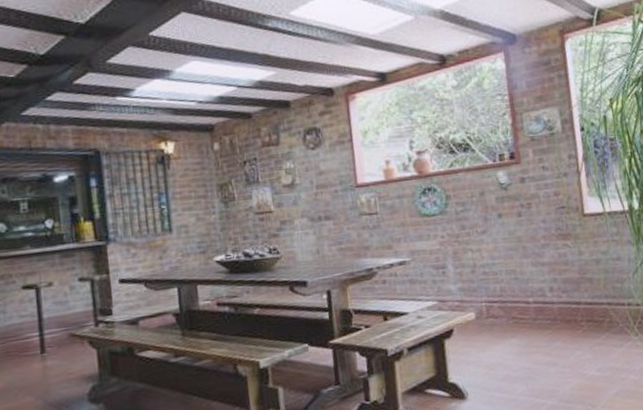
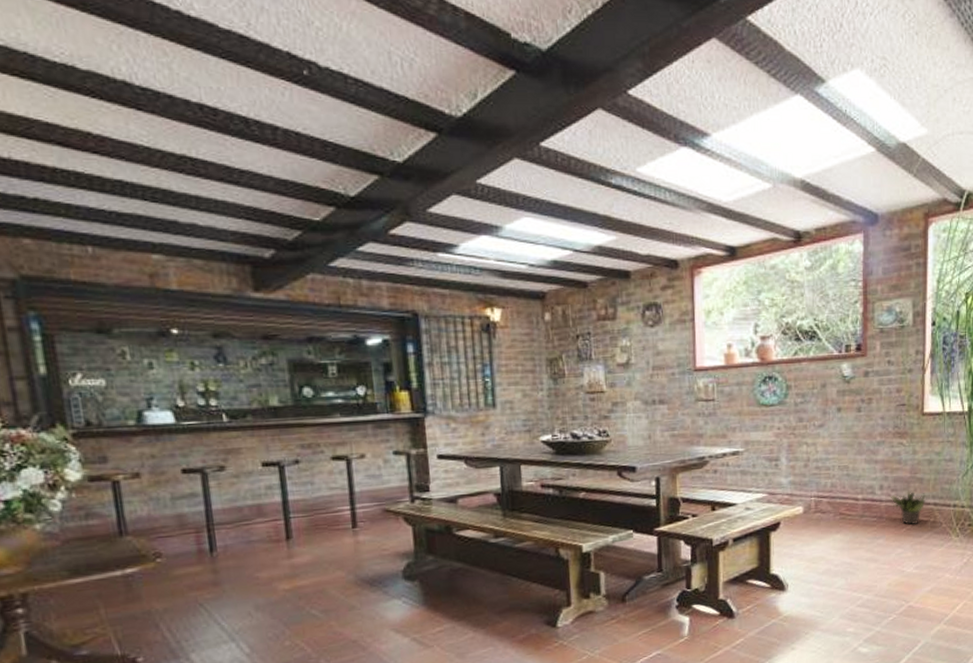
potted plant: none [561,291,599,326] -> present [890,491,926,525]

